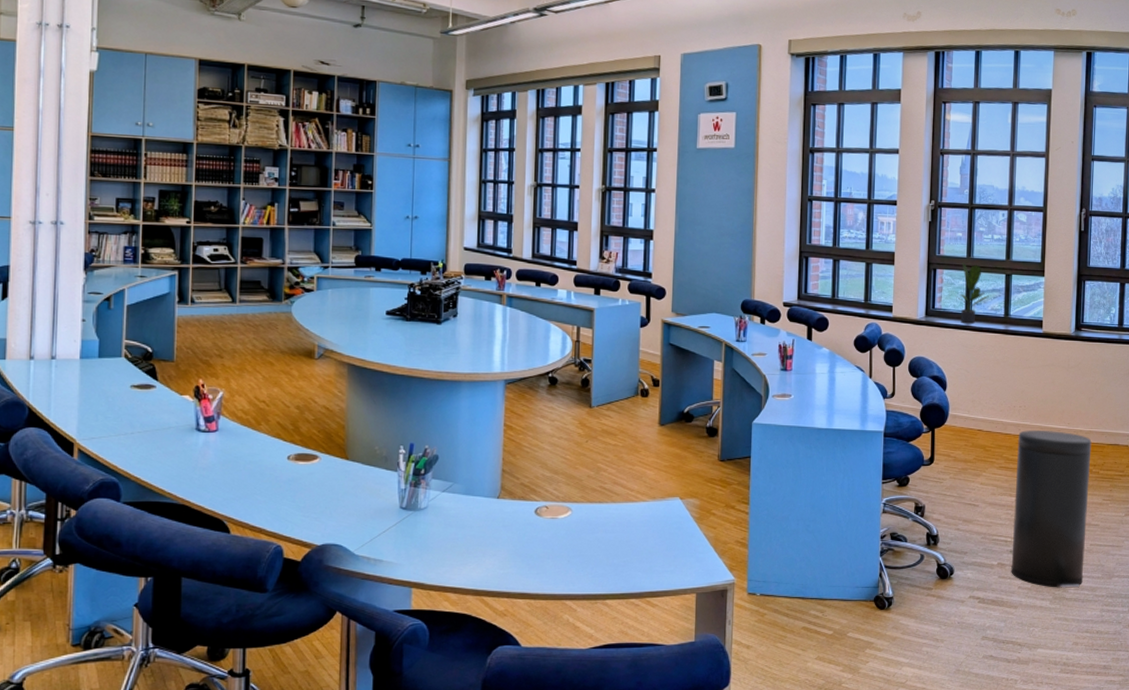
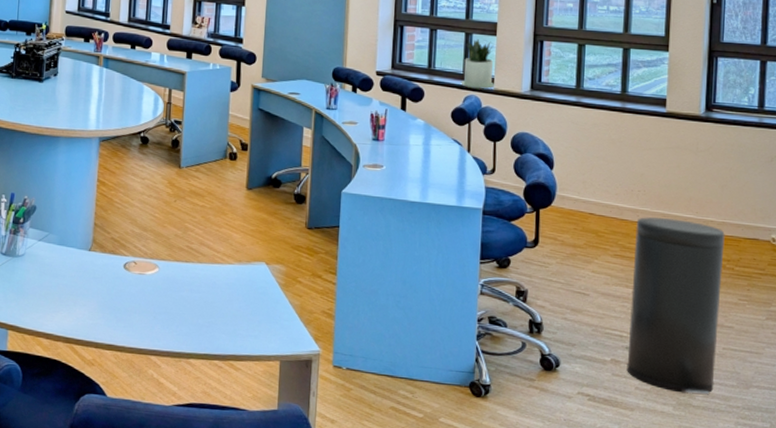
planter: none [862,269,894,317] -> present [460,39,495,90]
potted plant: present [958,262,989,325] -> none [568,34,603,101]

